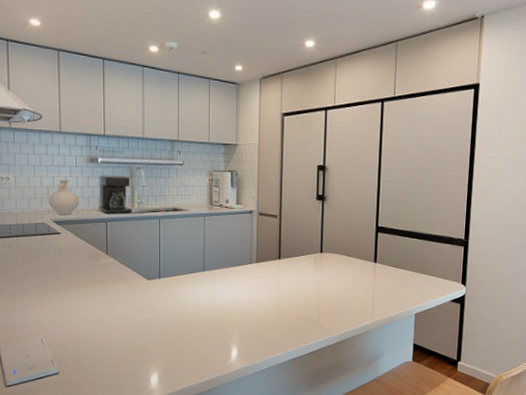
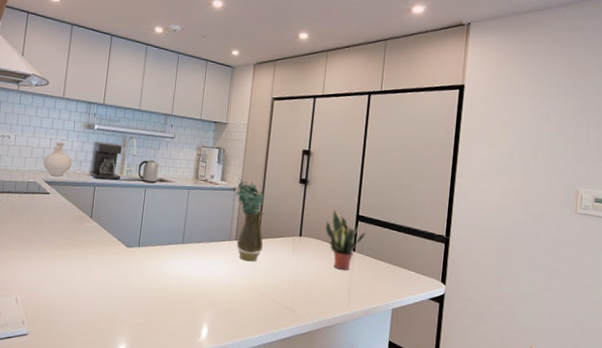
kettle: none [150,189,171,214] -> present [138,160,159,184]
vase: none [253,200,285,282] -> present [236,178,264,262]
potted plant: none [345,223,386,281] -> present [325,209,366,270]

